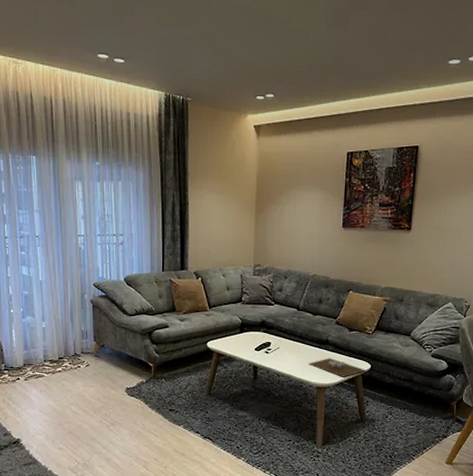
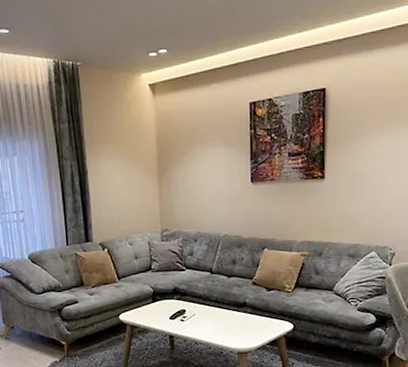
candle: present [309,358,365,377] -> none [227,321,288,340]

